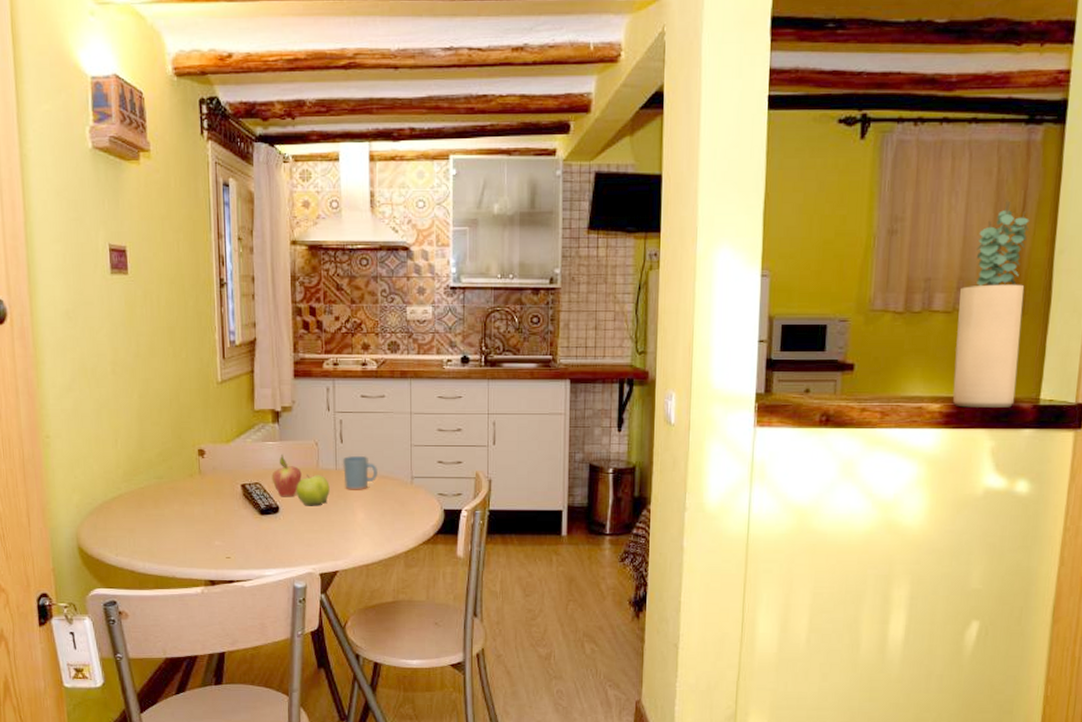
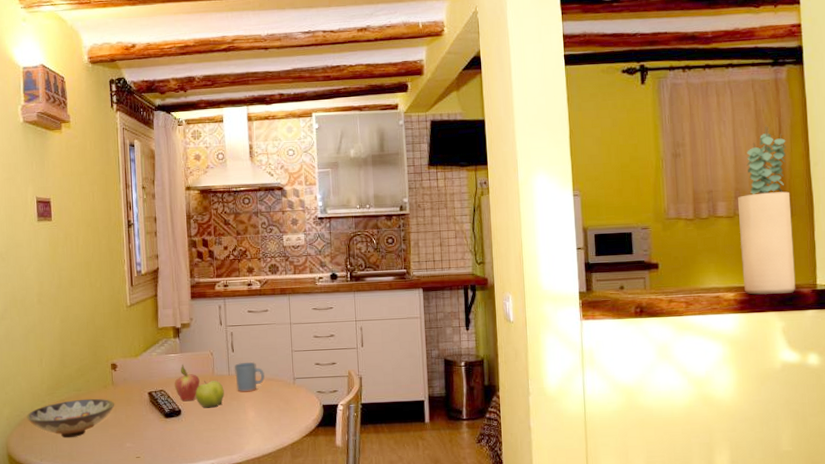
bowl: none [99,488,202,532] -> present [26,398,115,438]

